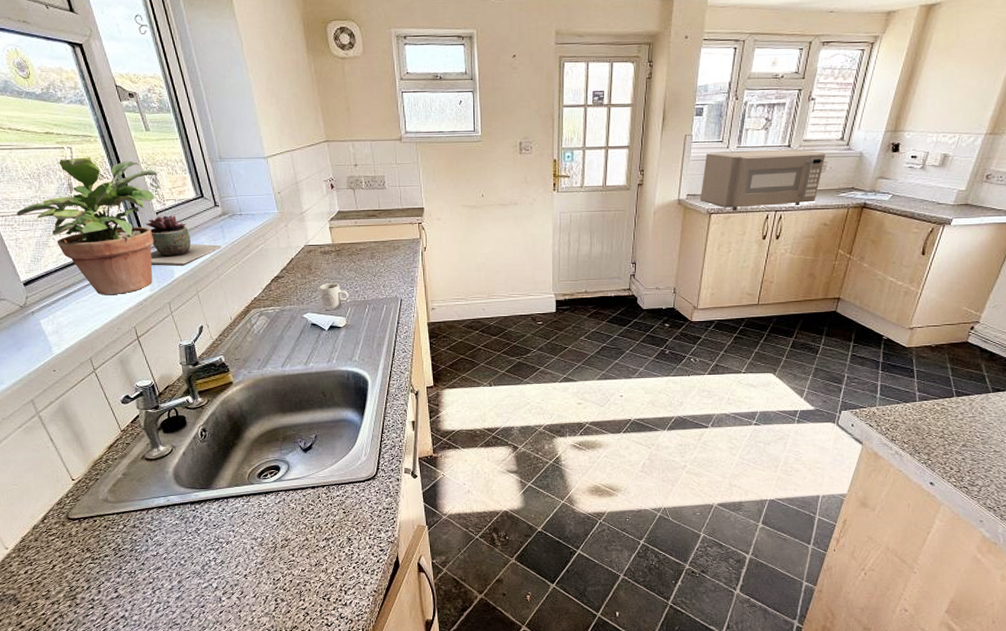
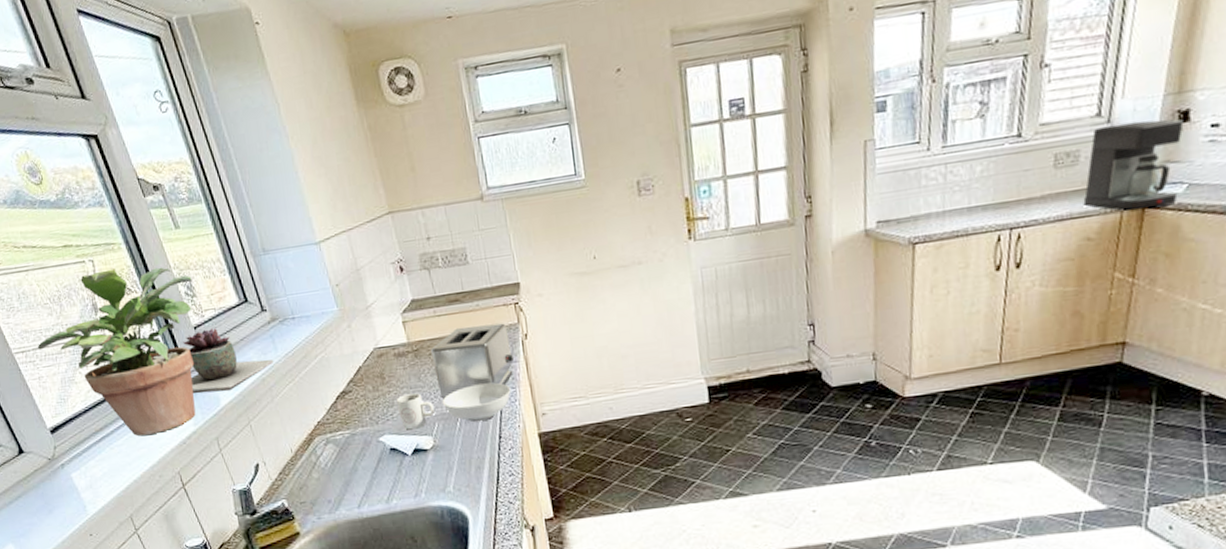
toaster: none [349,236,415,290] -> present [430,323,515,399]
bowl: none [355,281,410,310] -> present [442,382,511,423]
microwave: present [699,149,826,211] -> none [896,137,1077,237]
coffee maker: none [825,147,895,209] -> present [1083,119,1184,211]

